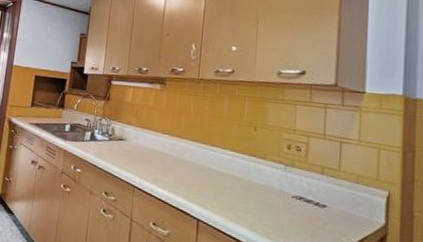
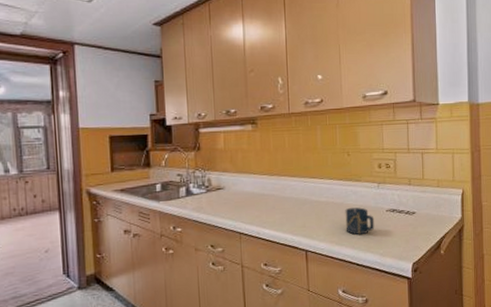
cup: none [243,185,277,217] -> present [345,207,375,235]

